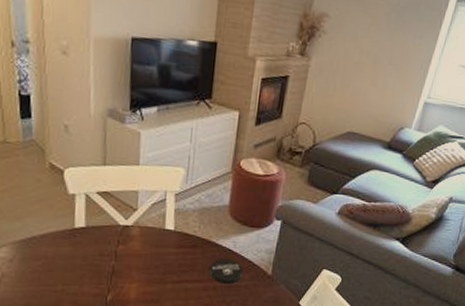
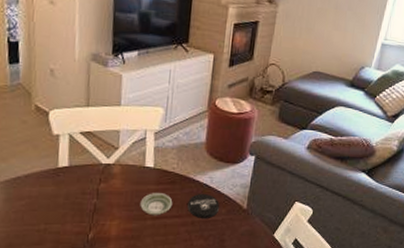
saucer: none [160,256,194,280] -> present [140,193,173,216]

